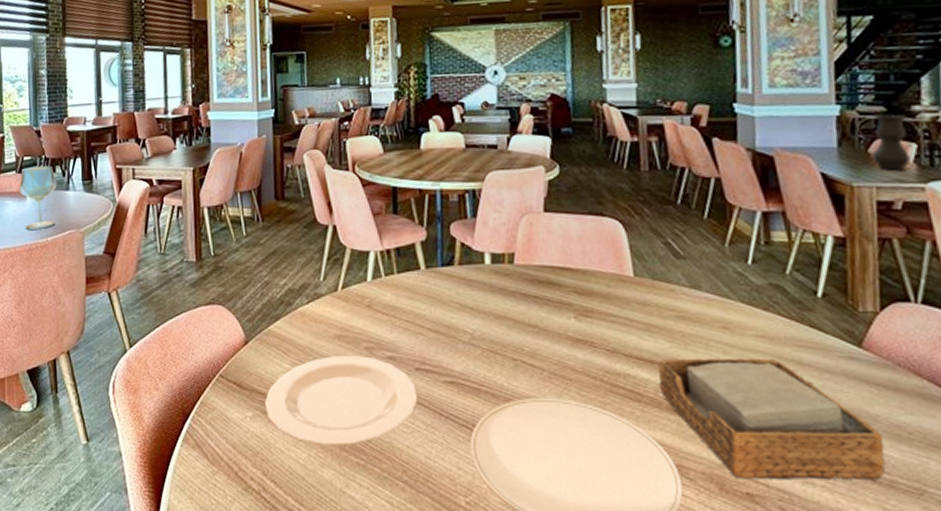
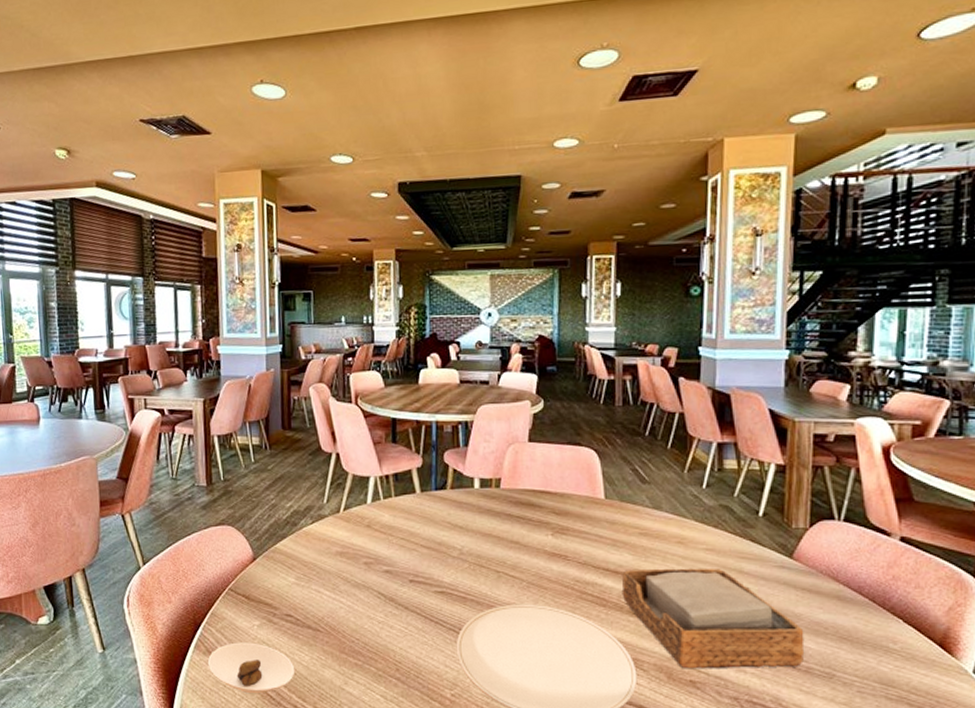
wine glass: present [19,166,57,230] -> none [31,395,70,456]
saucer: none [196,436,292,496] -> present [207,642,295,694]
plate: present [264,355,418,446] -> none [270,569,411,649]
vase: present [872,114,911,172] -> none [813,358,845,409]

